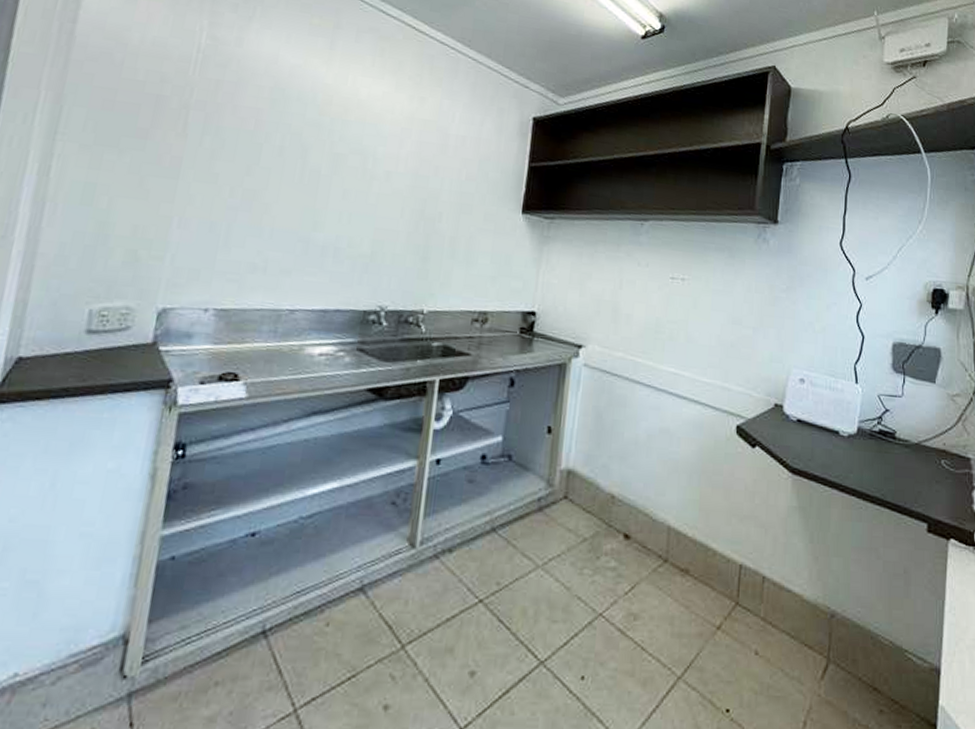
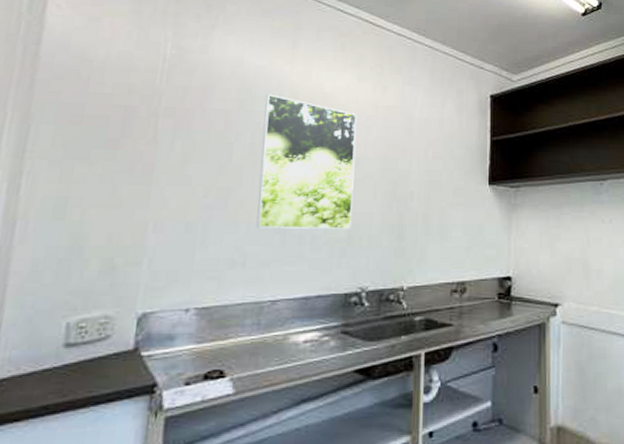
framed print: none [280,95,391,245] -> present [256,94,357,229]

